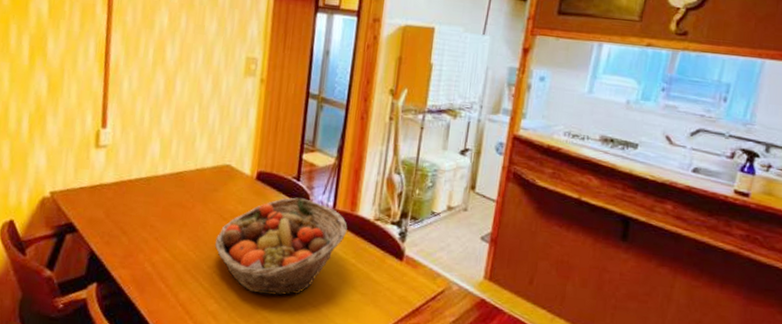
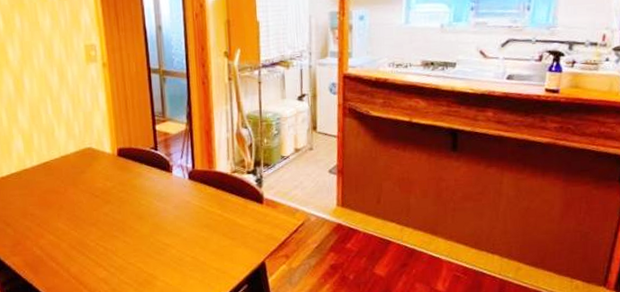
fruit basket: present [214,197,347,296] -> none [92,165,209,255]

